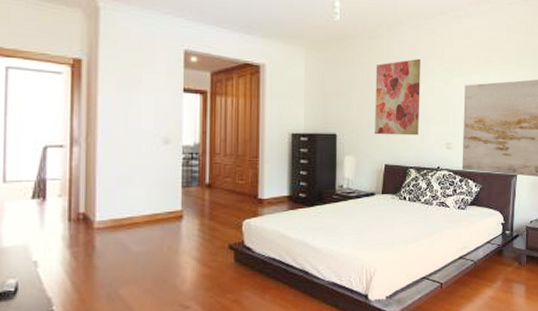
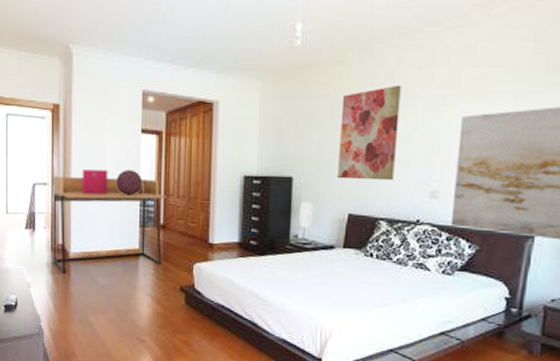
desk: none [71,138,212,245] -> present [53,176,166,273]
storage bin: none [110,130,144,155] -> present [82,169,108,194]
decorative globe: none [153,129,186,156] -> present [116,169,143,196]

